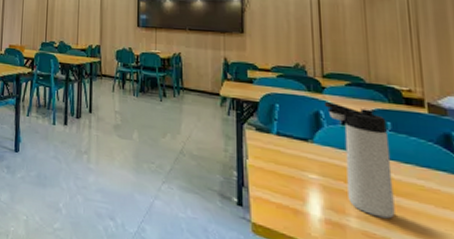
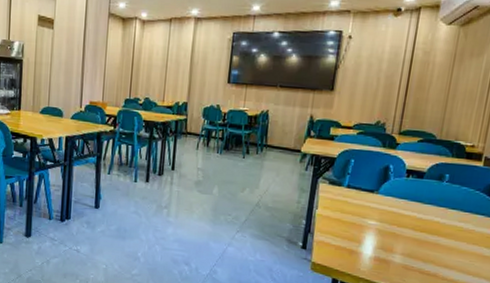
thermos bottle: present [324,102,395,219] -> none [394,157,446,255]

